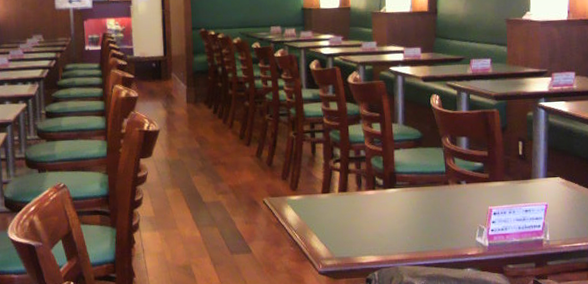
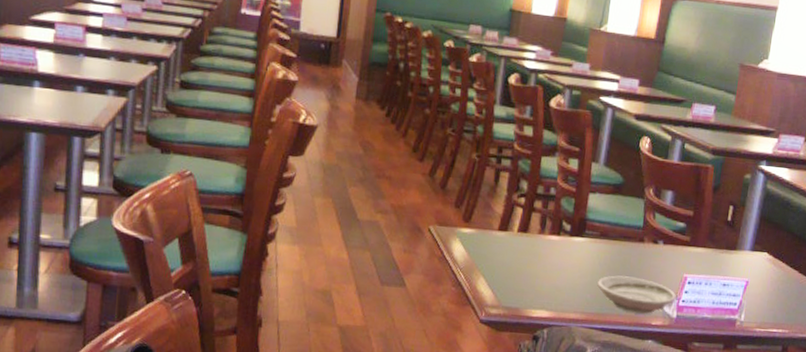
saucer: none [414,216,487,247] -> present [597,275,677,314]

